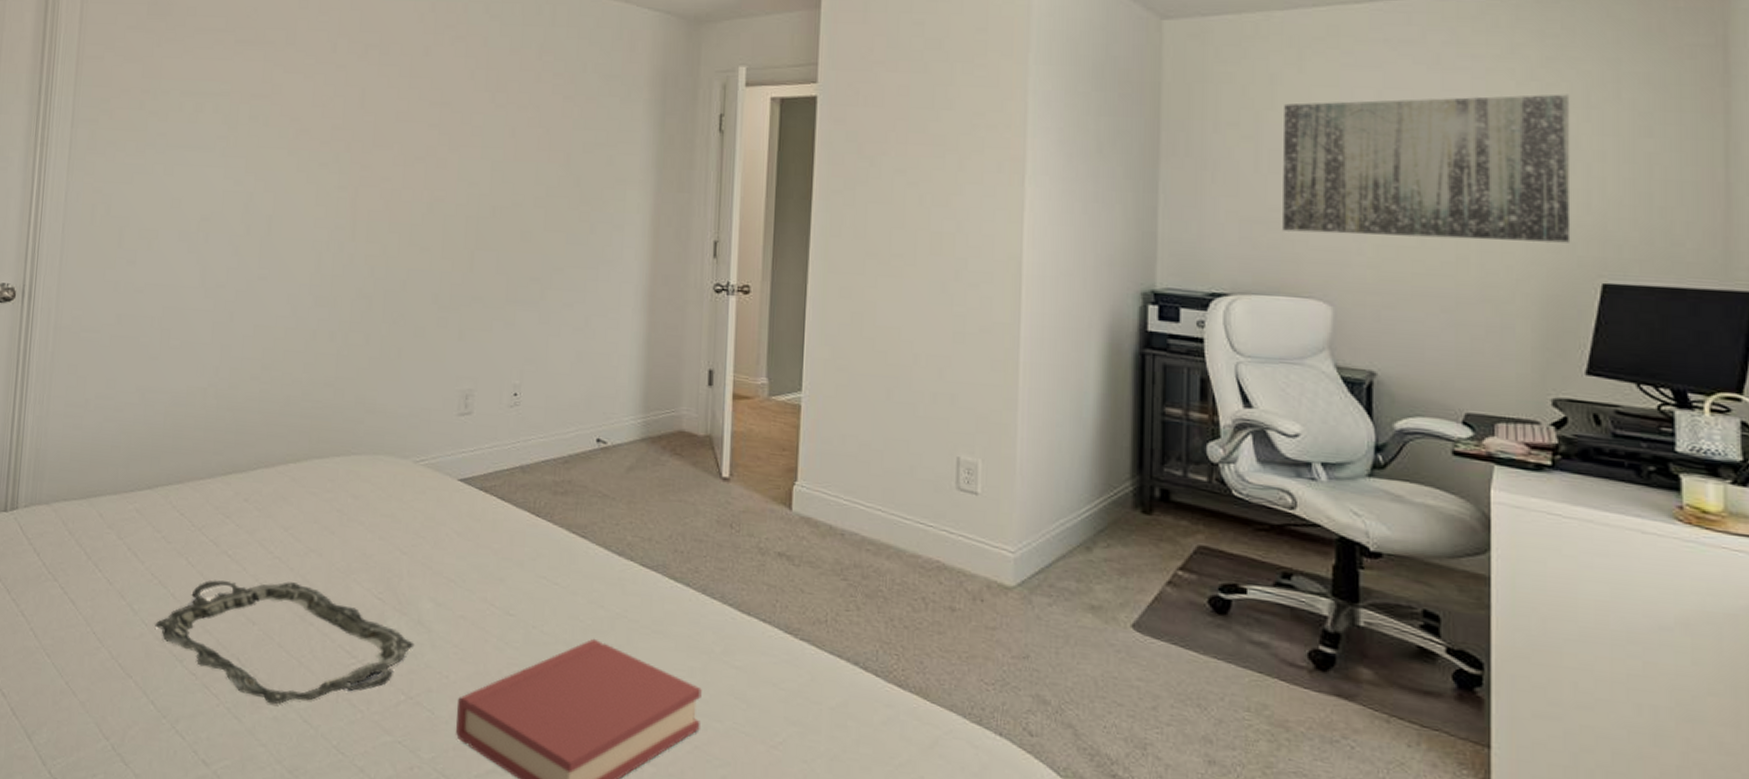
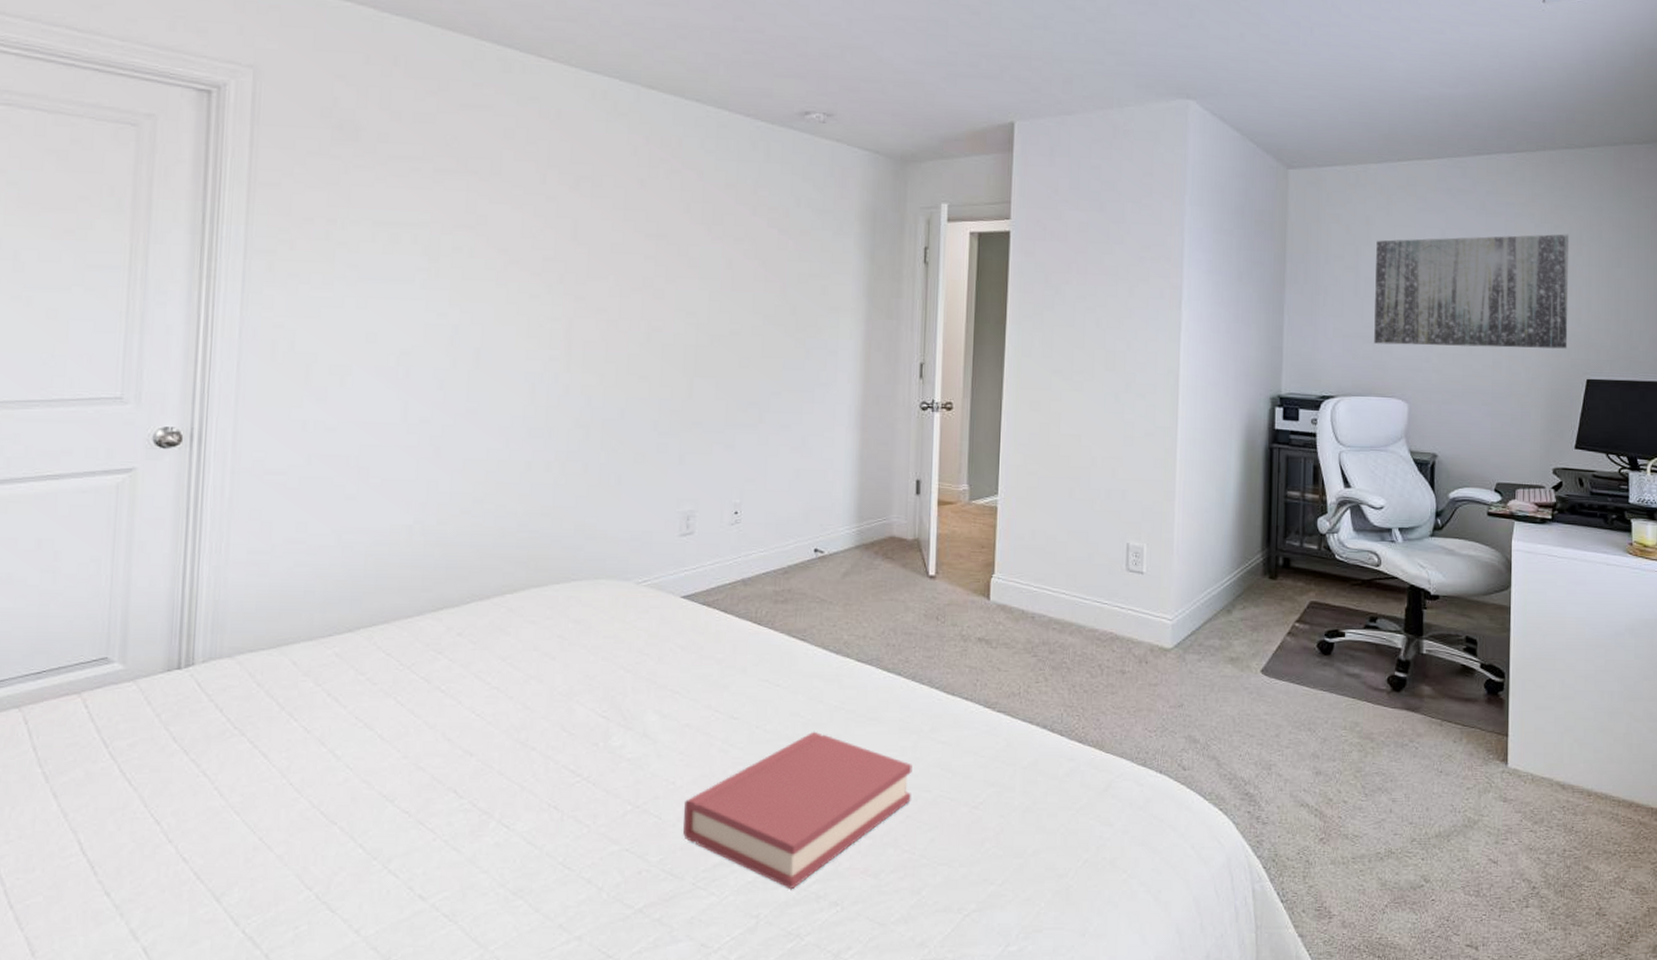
serving tray: present [155,580,415,705] -> none [361,710,640,831]

